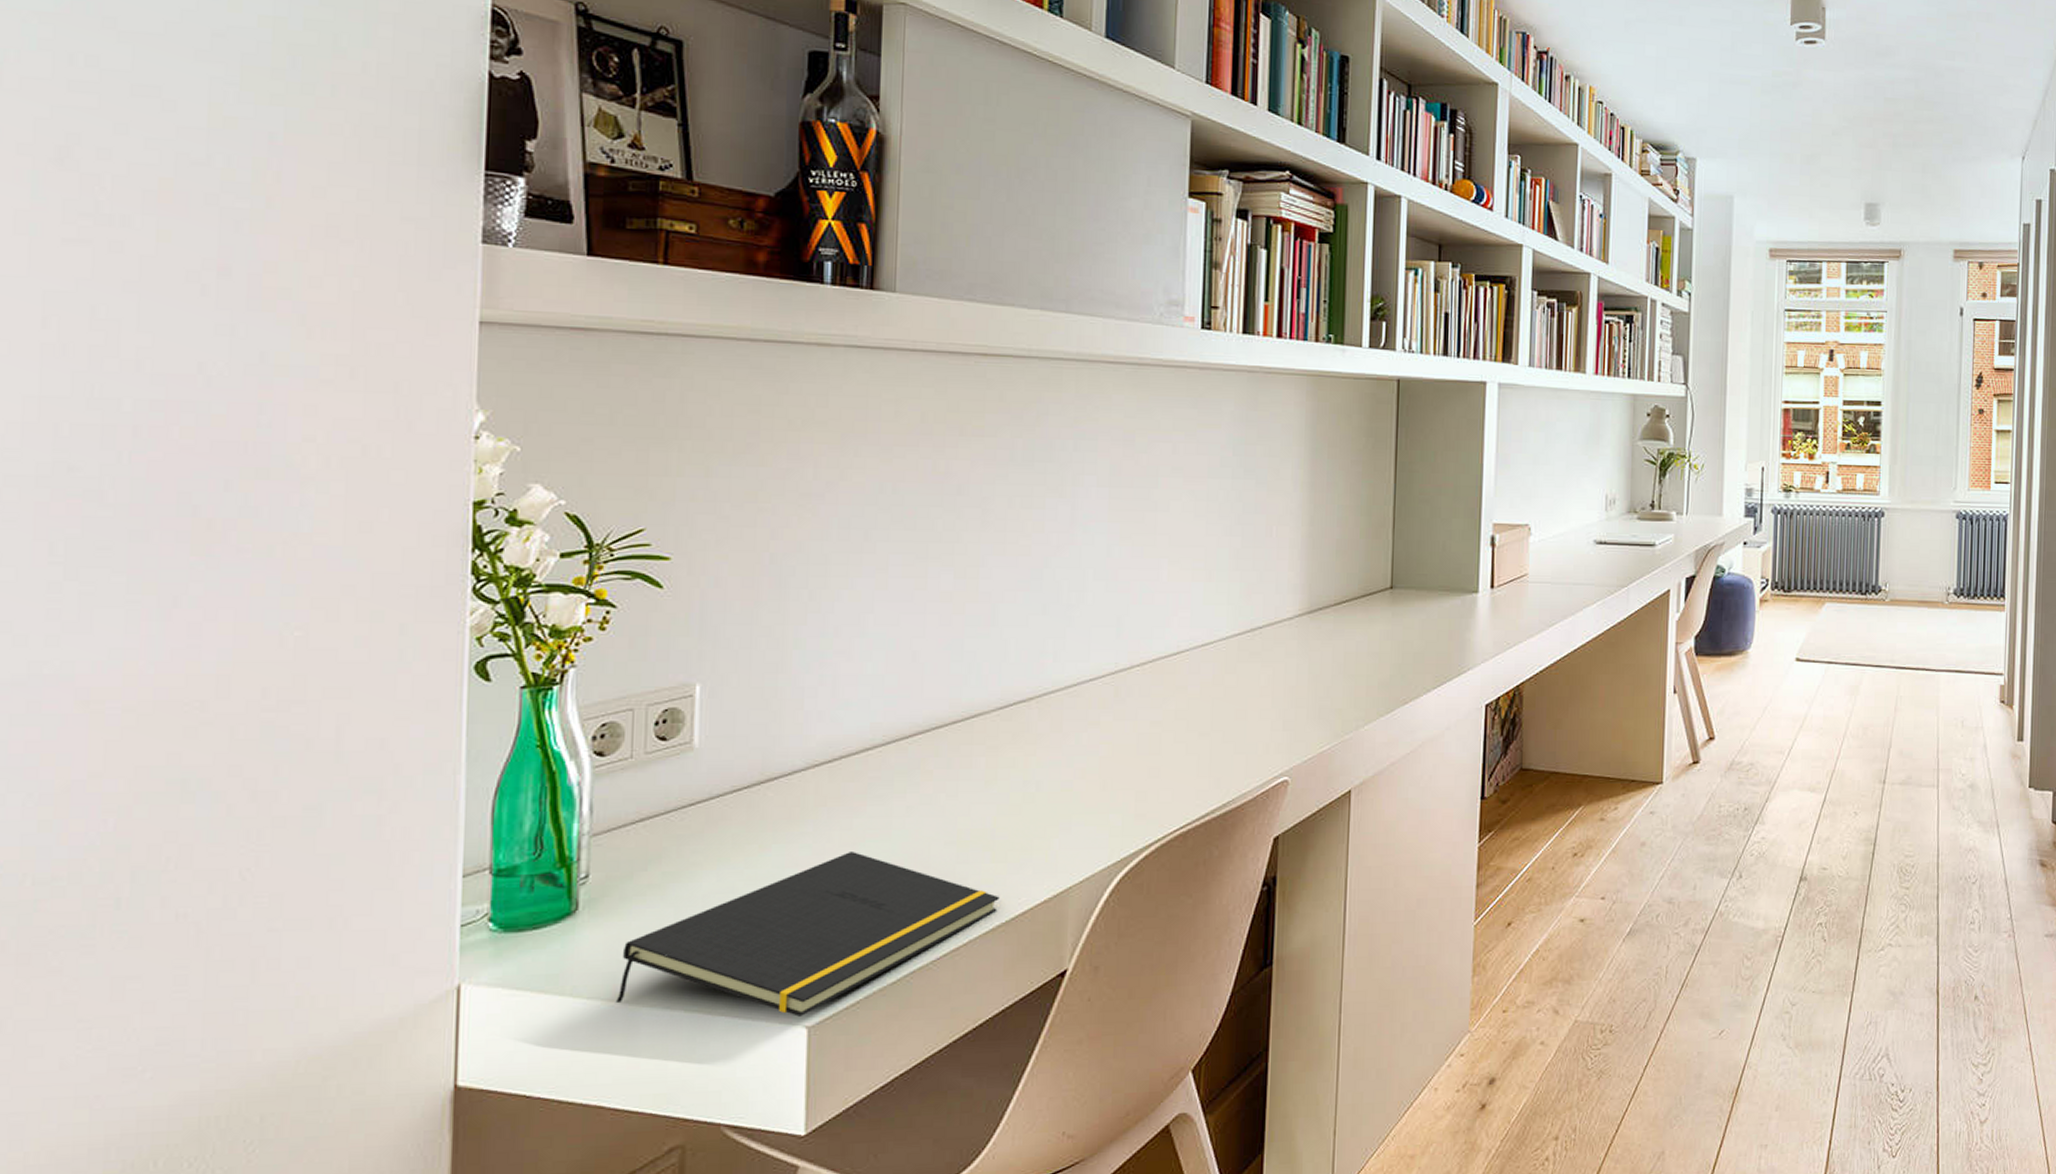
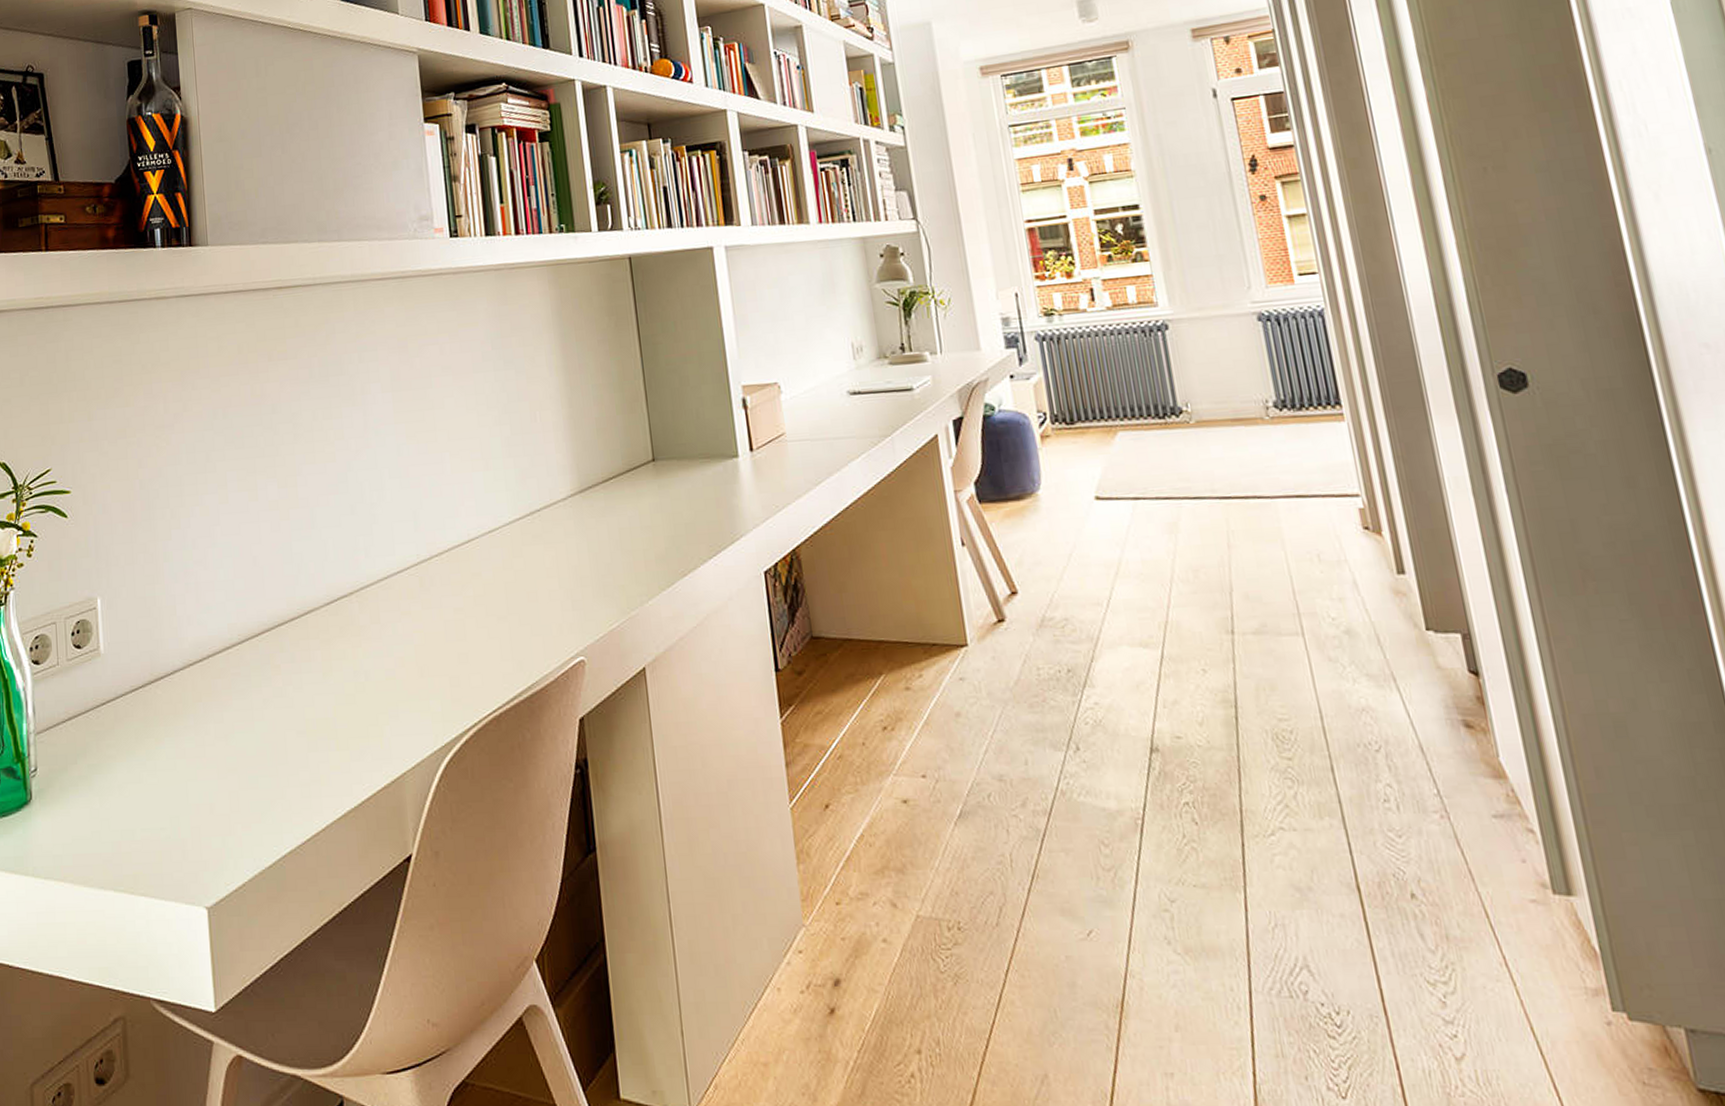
notepad: present [615,852,1000,1017] -> none [64,743,347,898]

